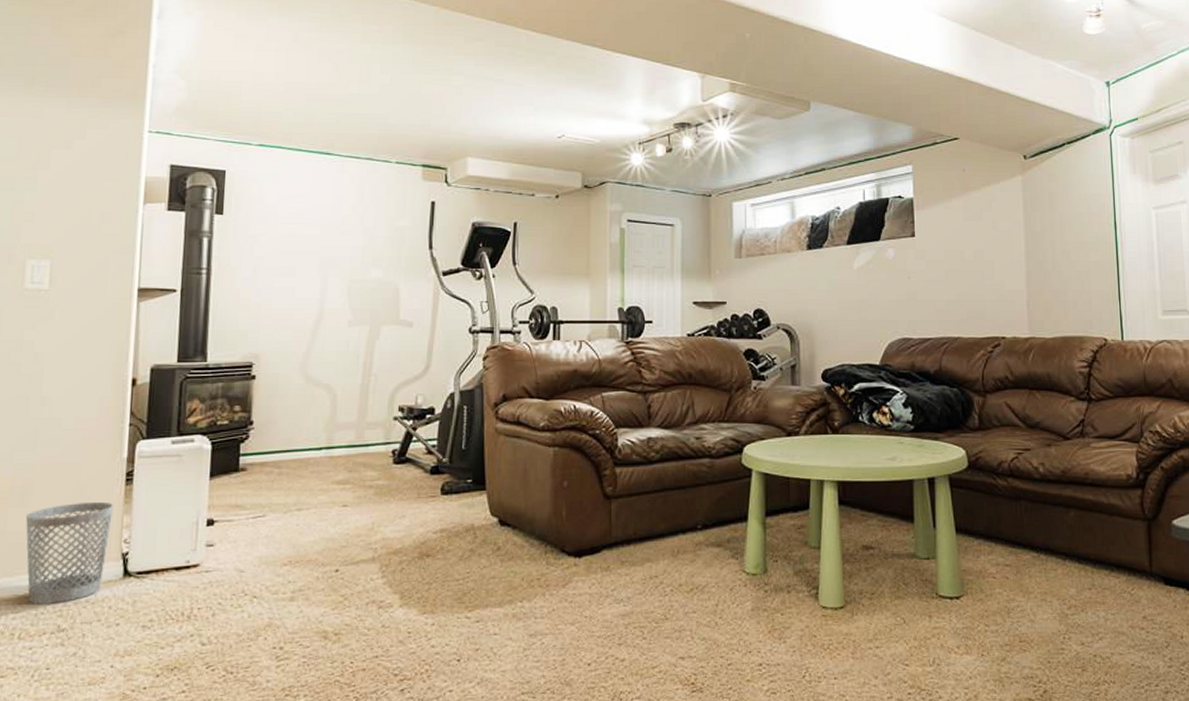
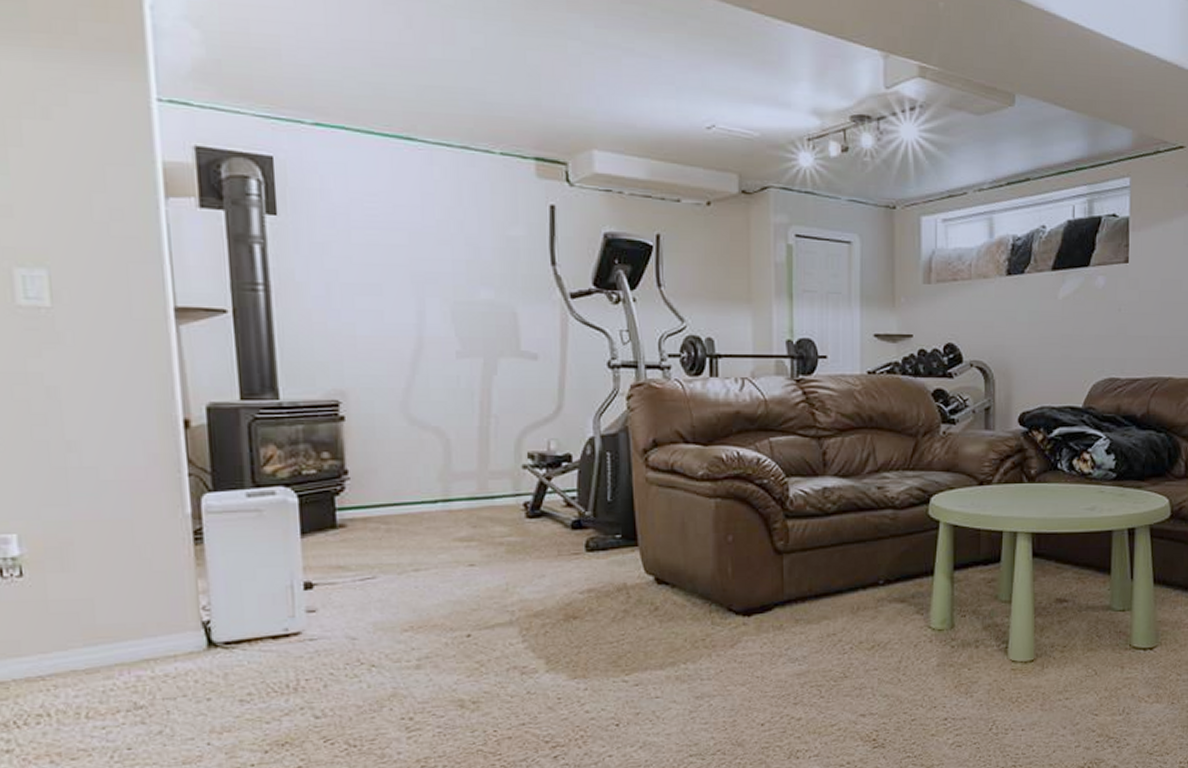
wastebasket: present [25,501,113,604] -> none [70,564,183,680]

